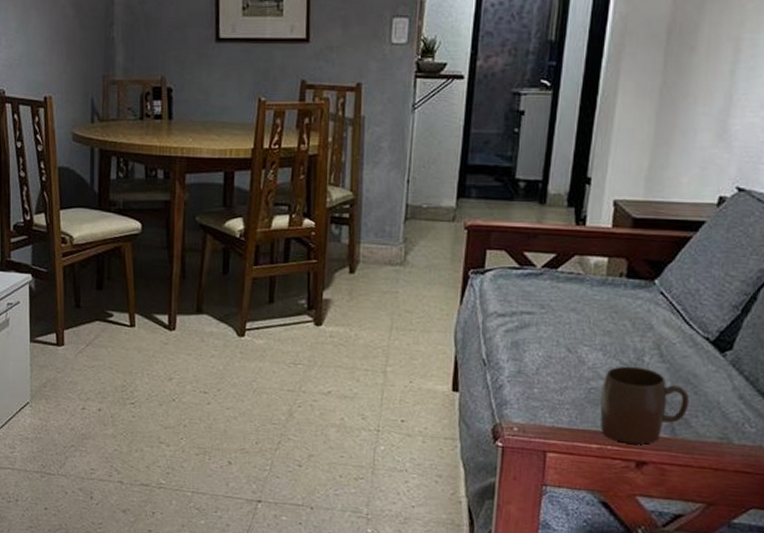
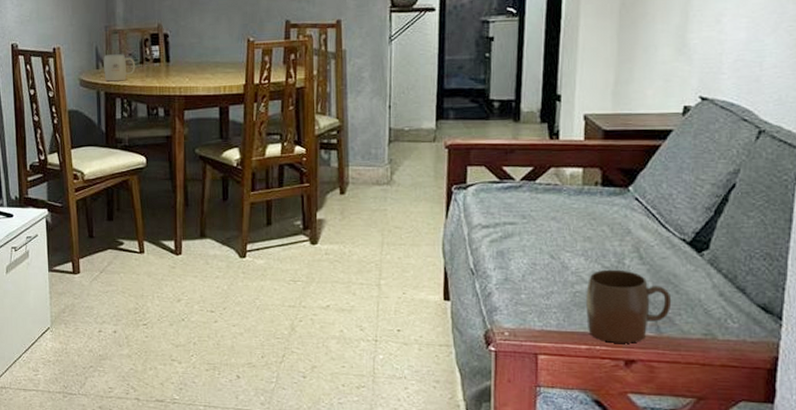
mug: none [99,108,134,138] -> present [103,54,135,82]

